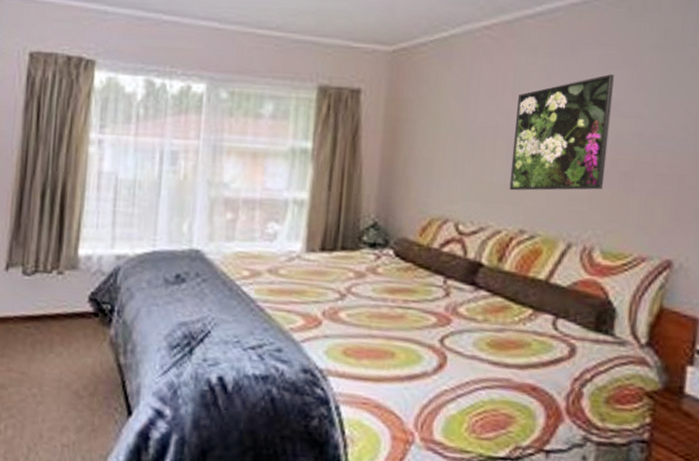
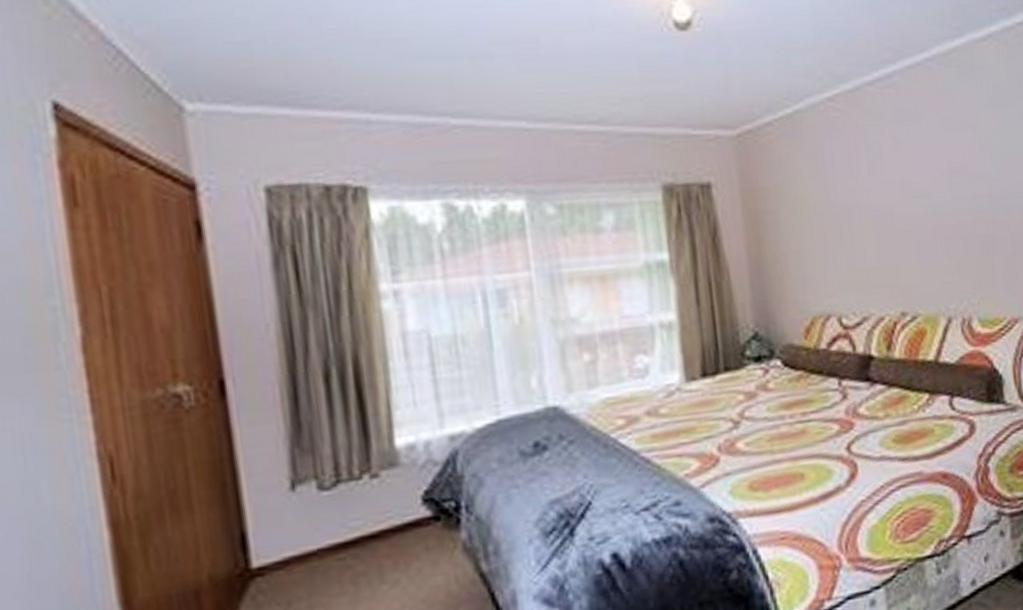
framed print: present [509,74,614,191] -> none [874,137,969,273]

